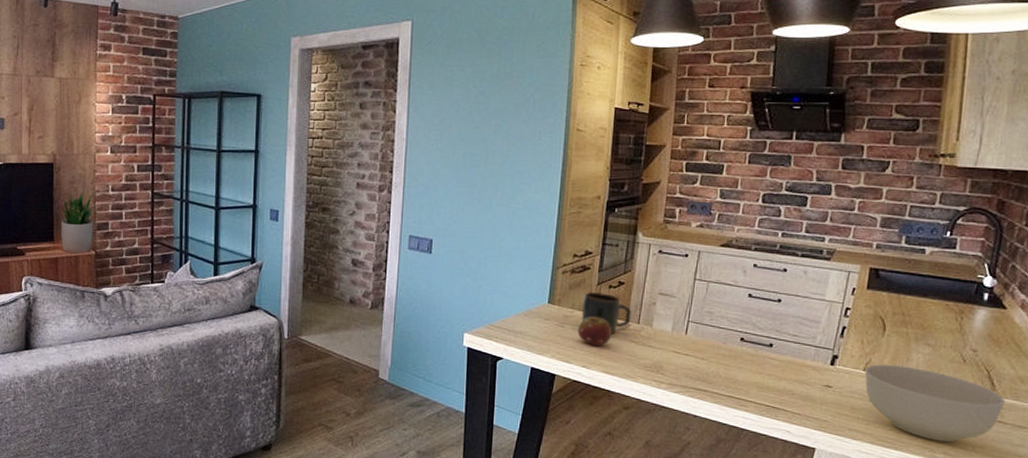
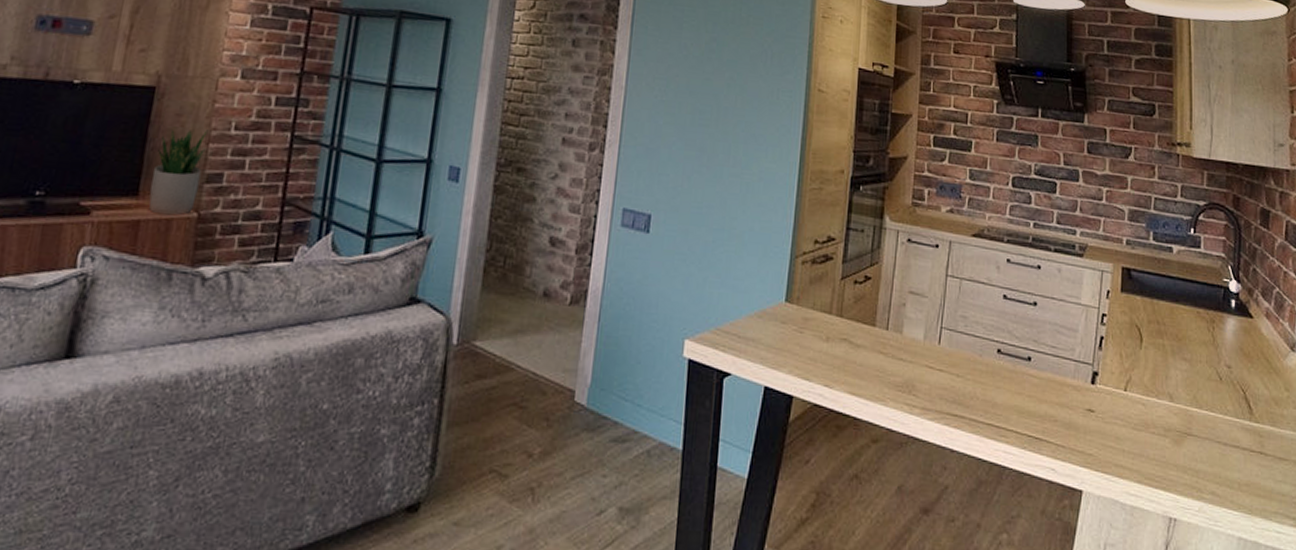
fruit: present [577,317,612,346] -> none [819,320,858,358]
mug: present [581,292,632,334] -> none [823,288,879,343]
bowl: present [864,364,1006,442] -> none [1126,383,1264,479]

